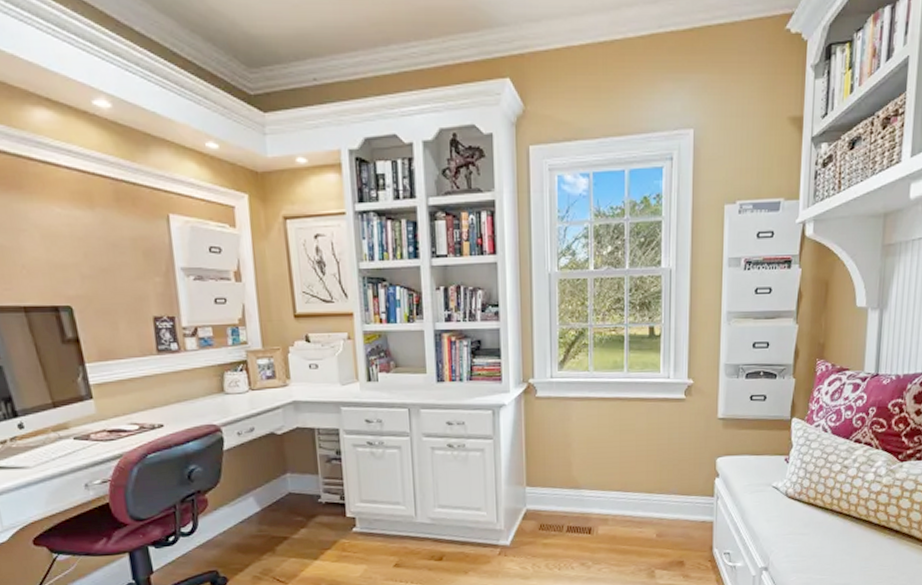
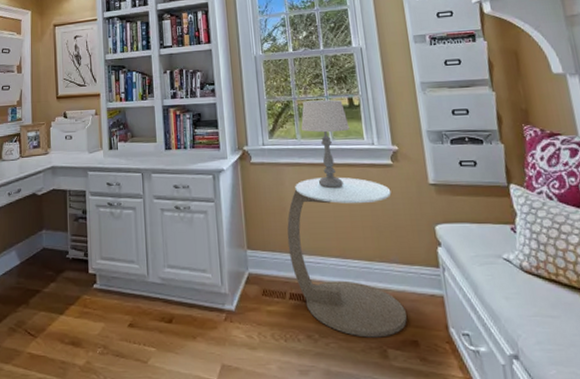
side table: none [569,411,680,562] -> present [287,177,407,338]
table lamp: none [594,328,647,424] -> present [300,99,350,189]

